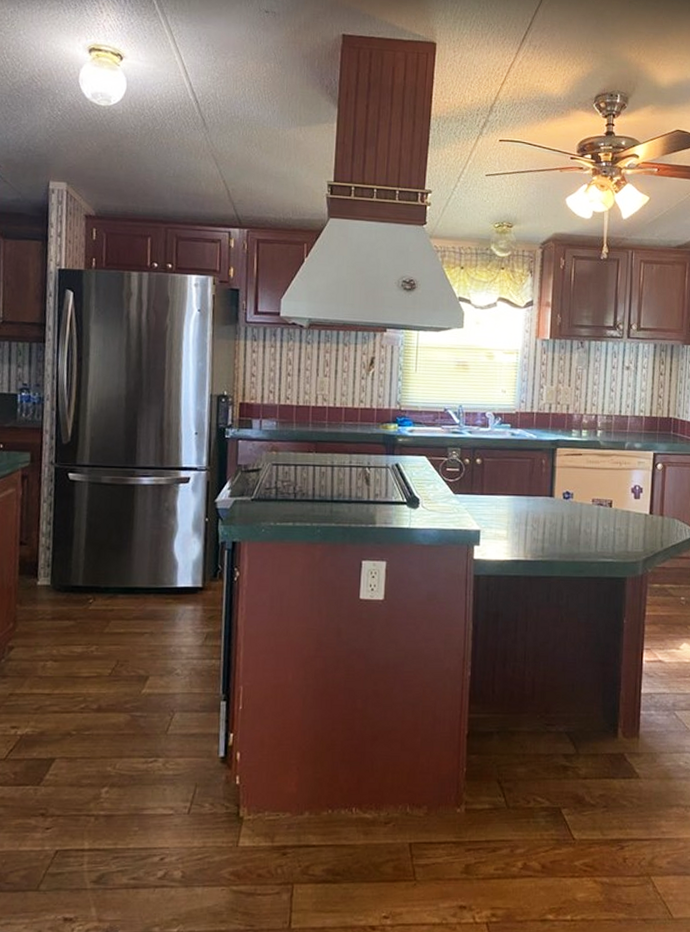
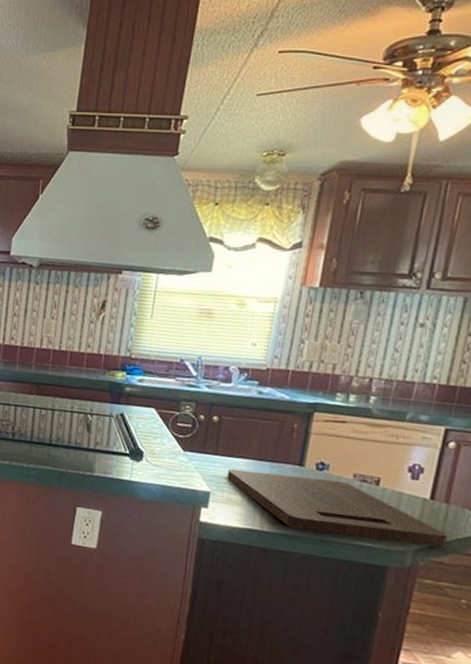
cutting board: none [493,506,665,555] -> present [227,468,448,548]

